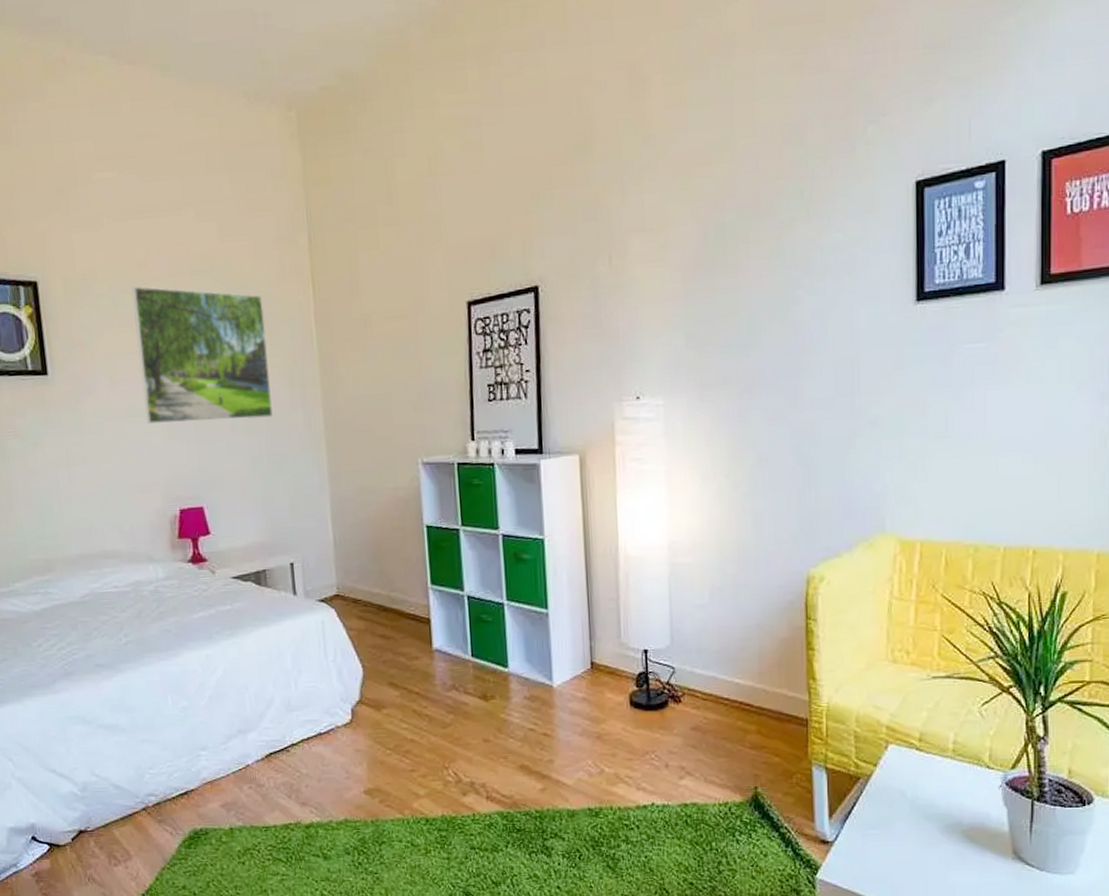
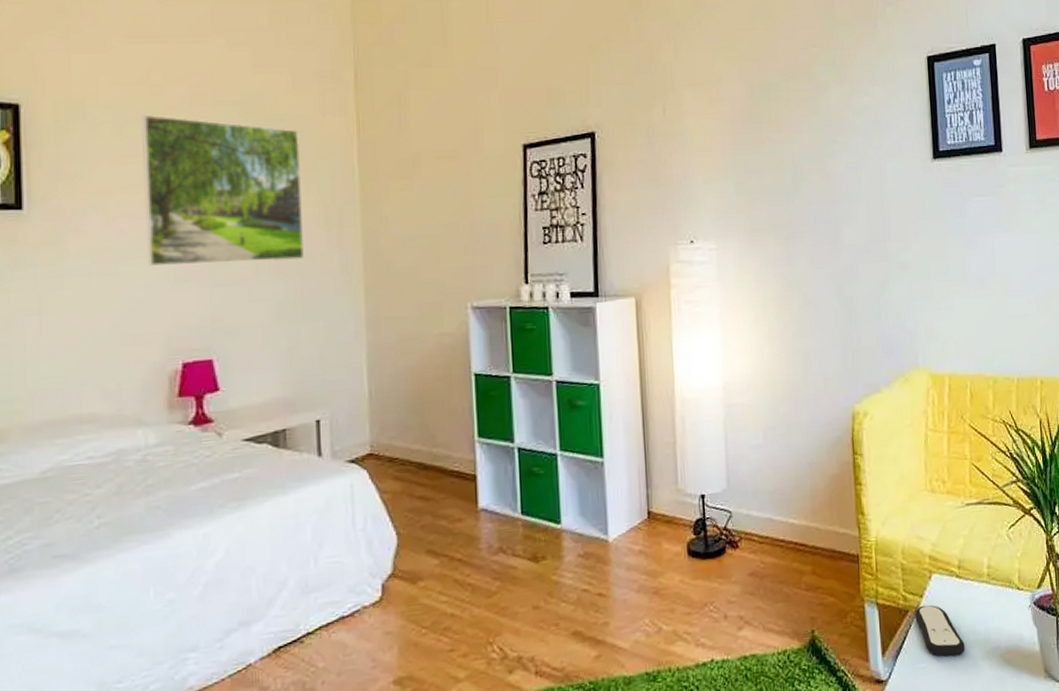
remote control: none [867,774,922,827] -> present [915,605,965,657]

